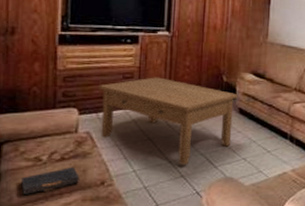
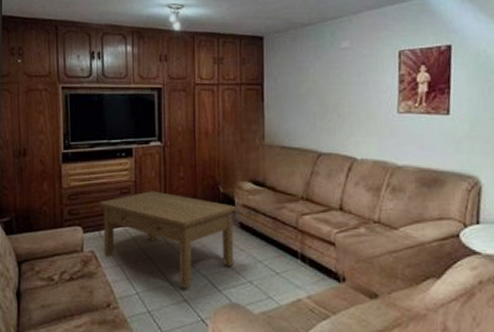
book: present [21,166,80,196] -> none [38,287,87,316]

